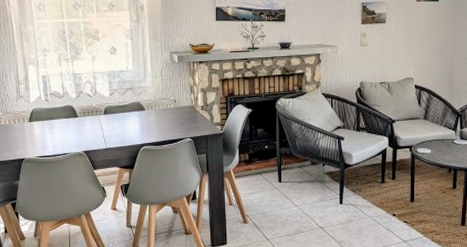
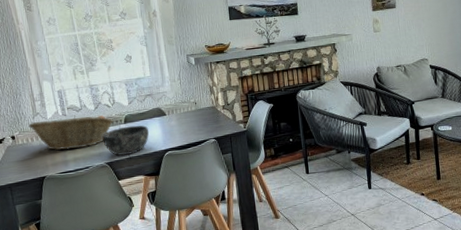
fruit basket: none [12,101,94,135] -> present [28,115,114,151]
bowl: none [82,117,127,145] -> present [102,125,149,156]

